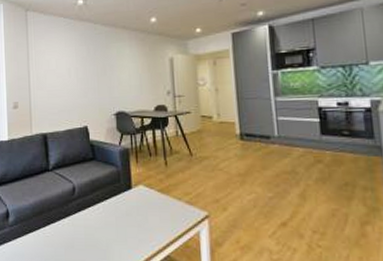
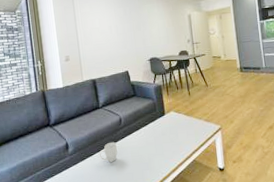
mug: none [44,216,67,243] -> present [99,141,117,163]

